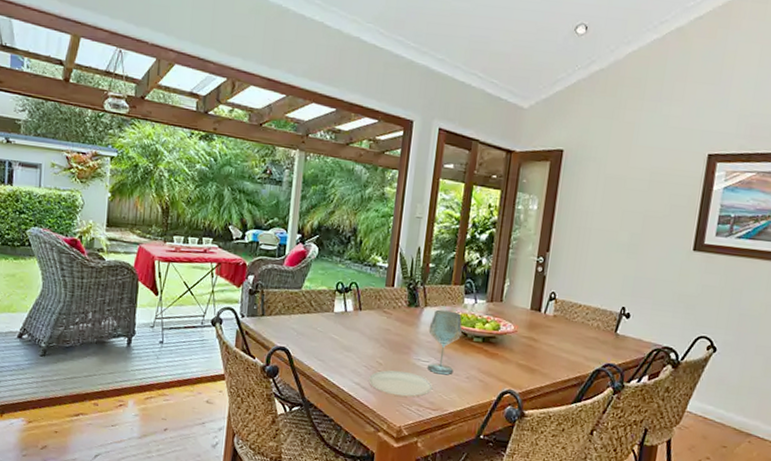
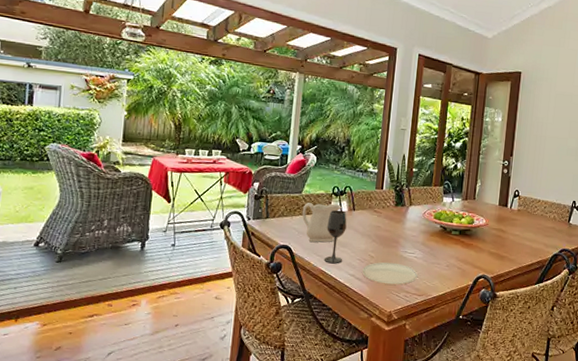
pitcher: none [301,299,346,346] -> present [302,202,342,243]
wine glass: none [325,308,352,370] -> present [324,209,347,264]
wine glass: present [427,309,463,375] -> none [412,208,443,264]

